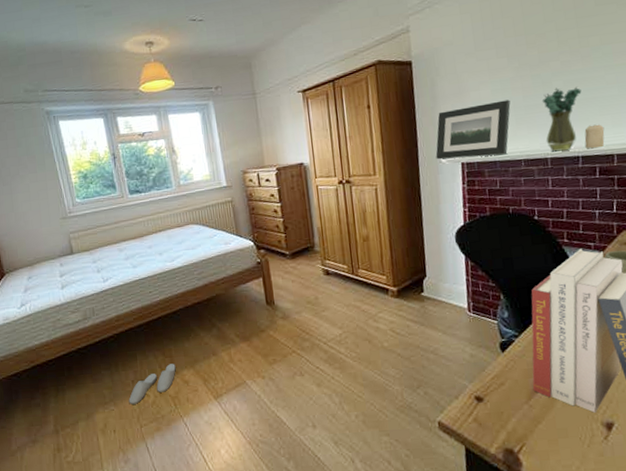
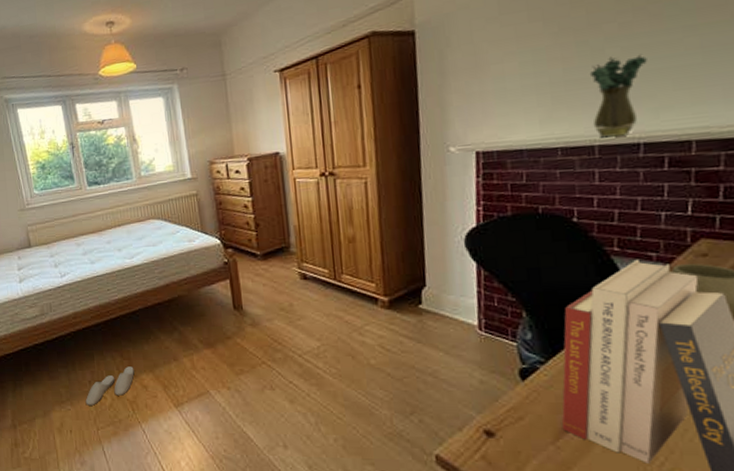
picture frame: present [435,99,511,160] -> none [442,73,545,148]
candle: present [584,124,605,149] -> none [648,102,680,134]

